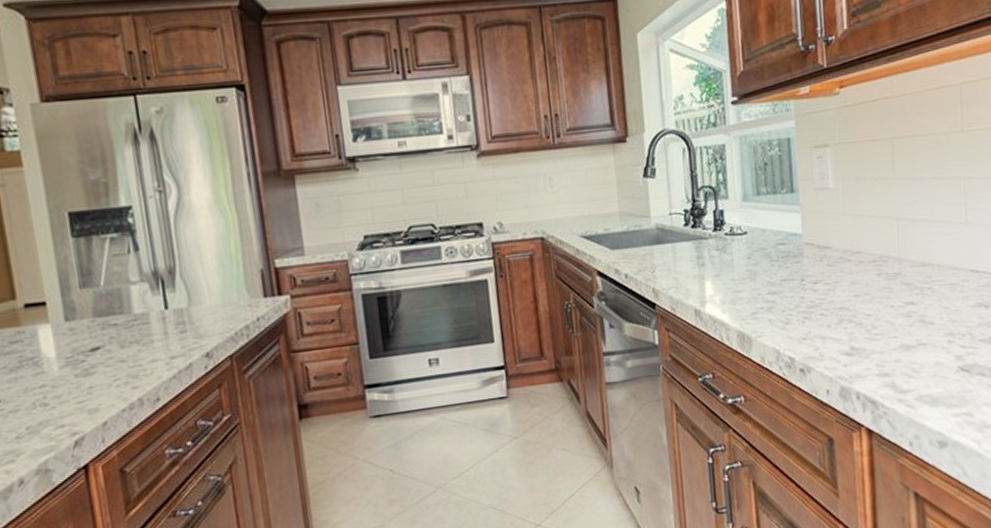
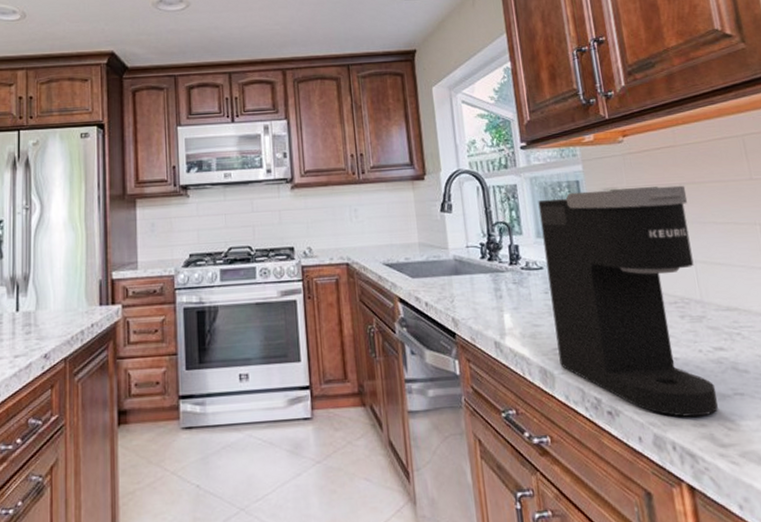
coffee maker: none [746,140,903,369] -> present [538,185,718,418]

